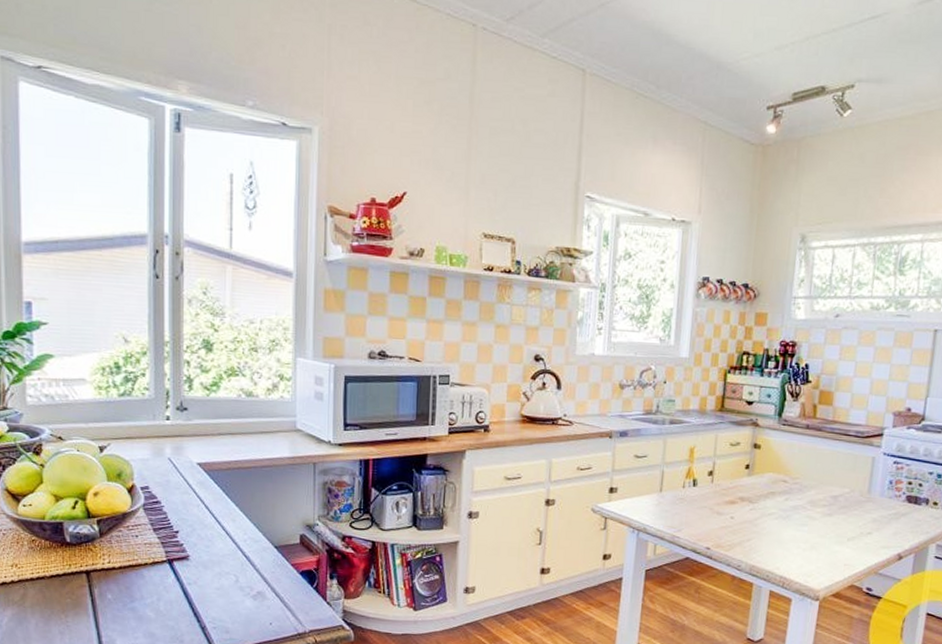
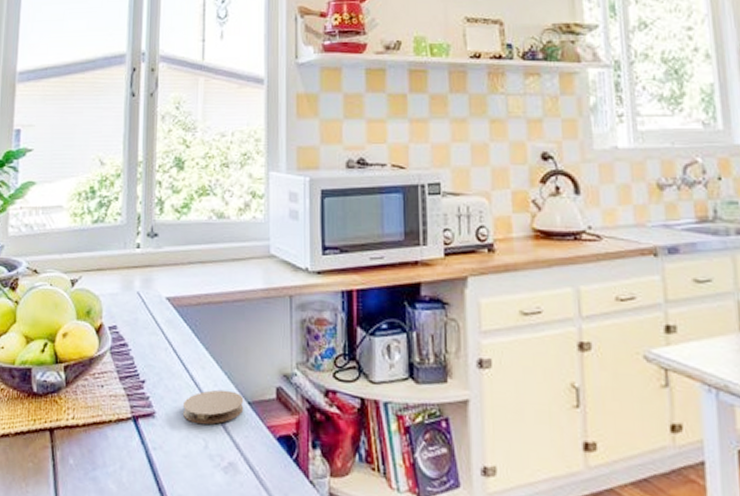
coaster: none [216,537,271,564] -> present [183,389,244,425]

